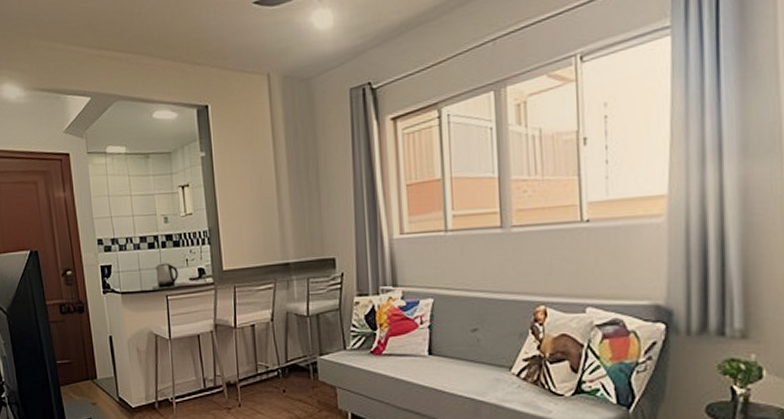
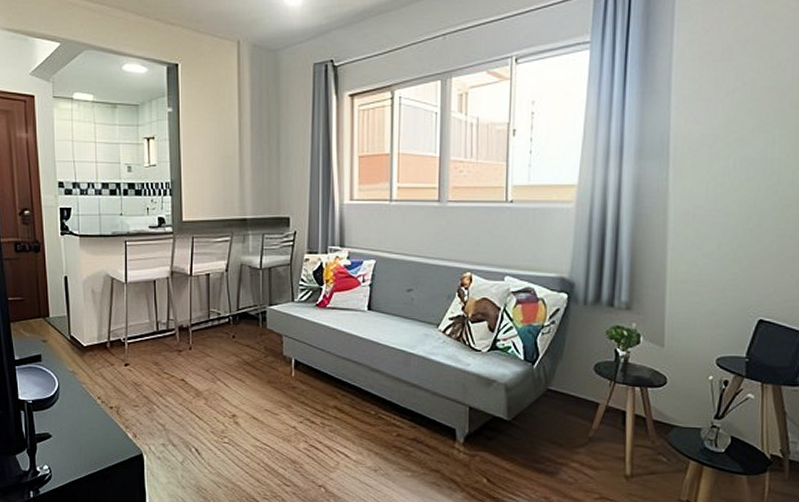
kettle: present [155,262,178,289] -> none [116,210,138,234]

